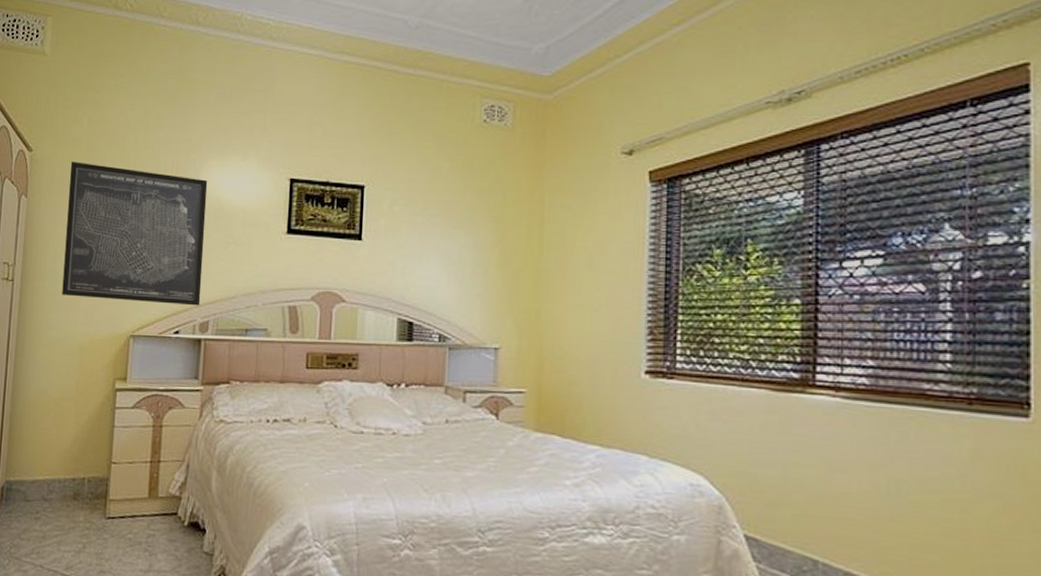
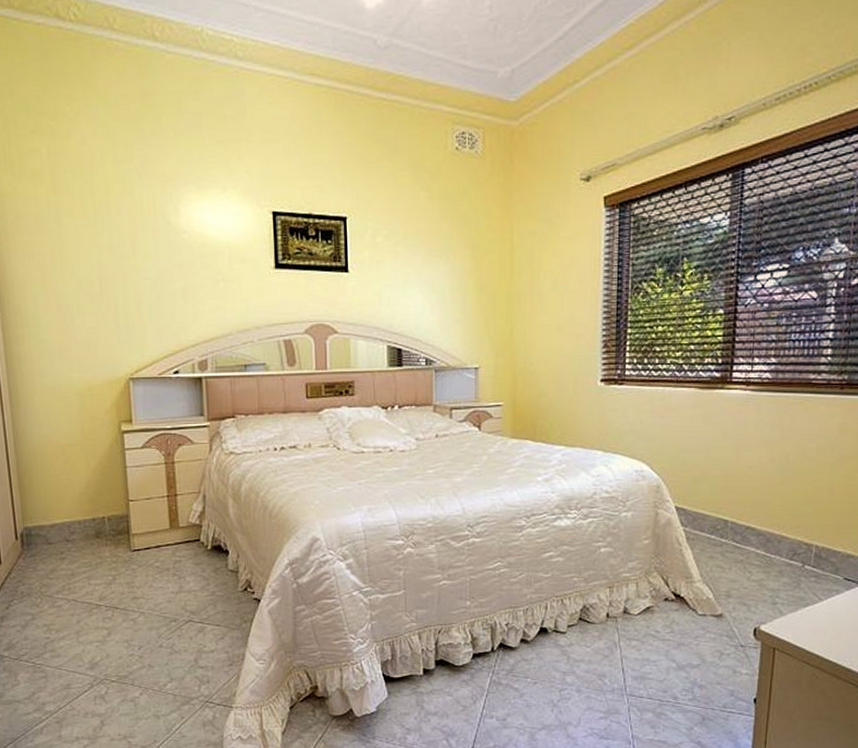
wall art: present [62,161,208,306] -> none [35,197,197,345]

